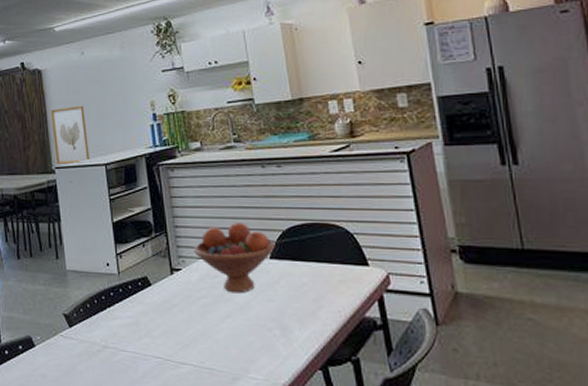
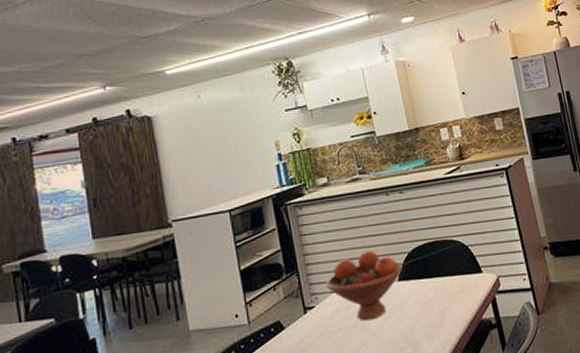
wall art: present [50,105,91,165] -> none [164,151,213,217]

